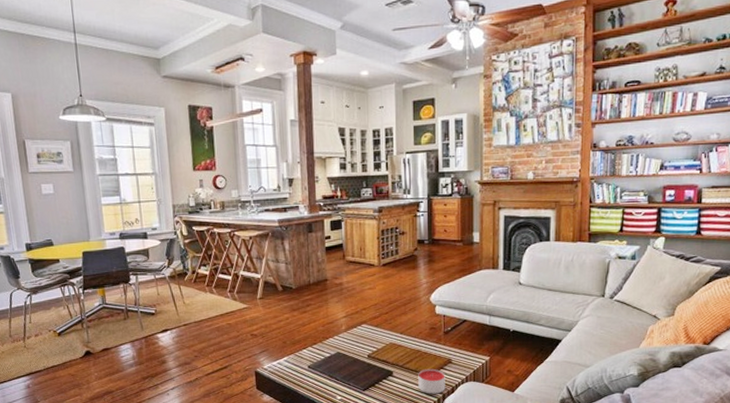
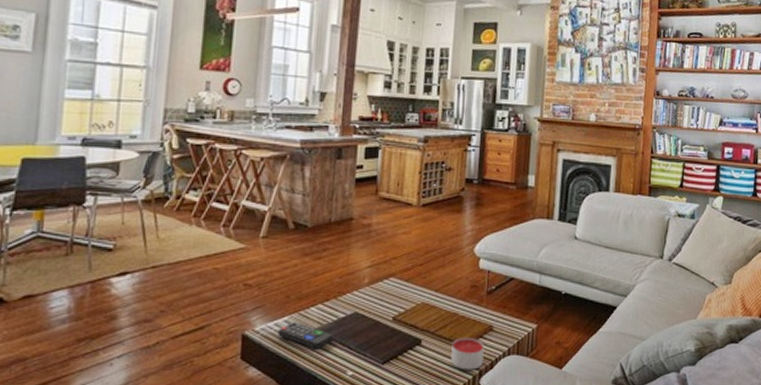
remote control: none [281,361,322,381] -> present [277,322,332,349]

